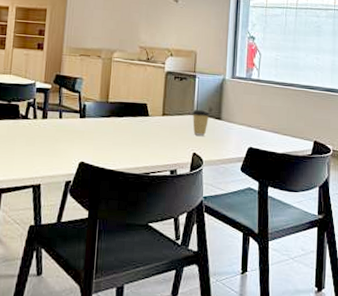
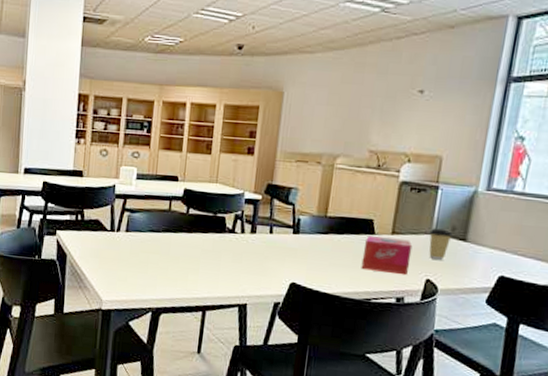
tissue box: none [139,118,180,151] -> present [361,236,413,276]

